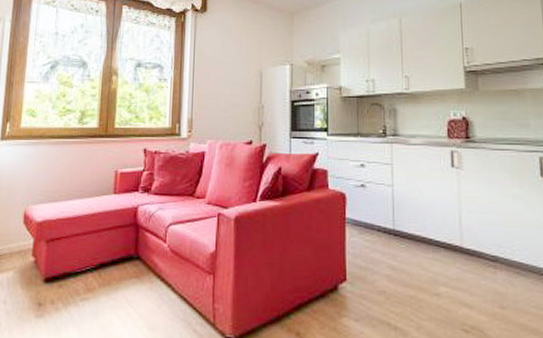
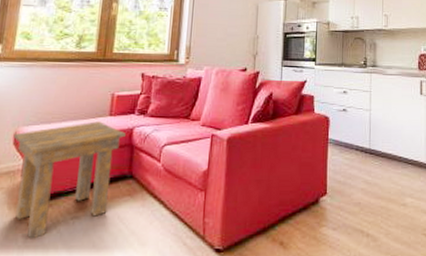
side table: none [23,200,130,320] -> present [13,121,126,239]

